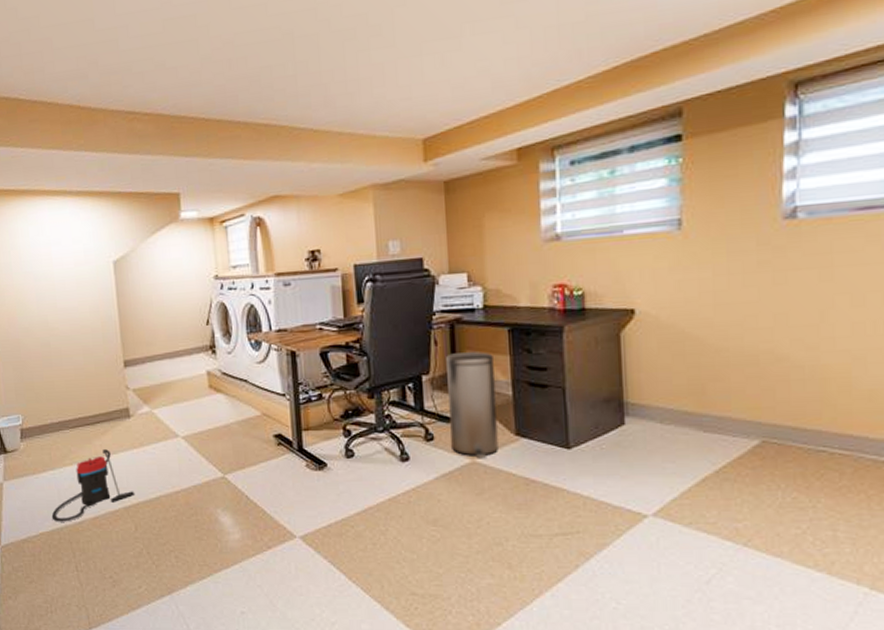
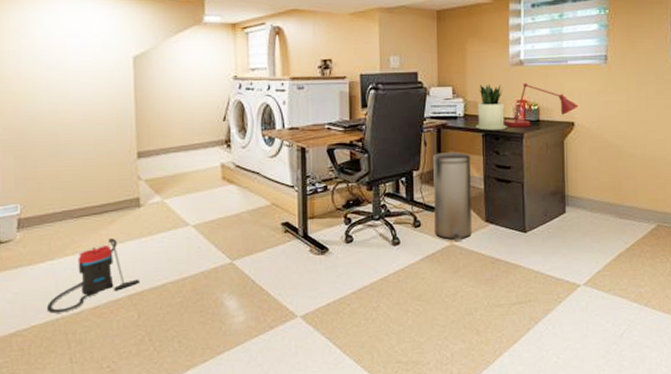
planter: none [499,266,541,325] -> present [476,84,507,131]
desk lamp: none [535,262,640,320] -> present [503,82,578,128]

